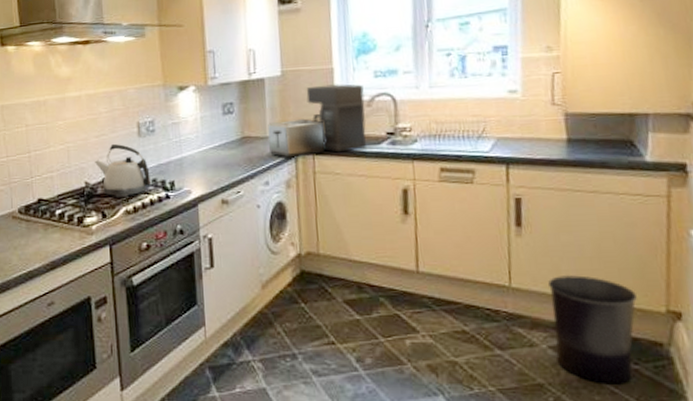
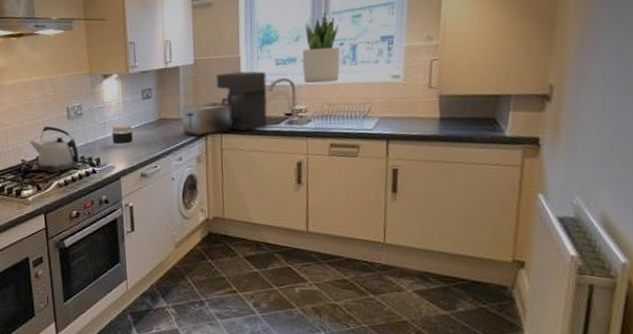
jar: none [188,142,212,170] -> present [112,123,133,148]
planter: none [404,21,448,99] -> present [302,14,341,84]
waste bin: present [548,275,637,385] -> none [417,232,489,321]

